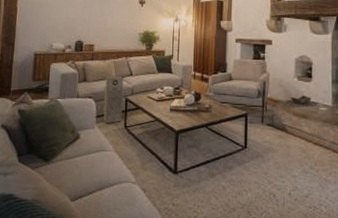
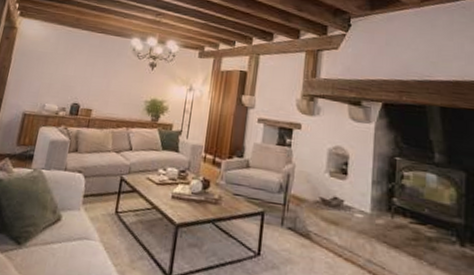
air purifier: present [103,76,123,123] -> none [91,148,121,206]

